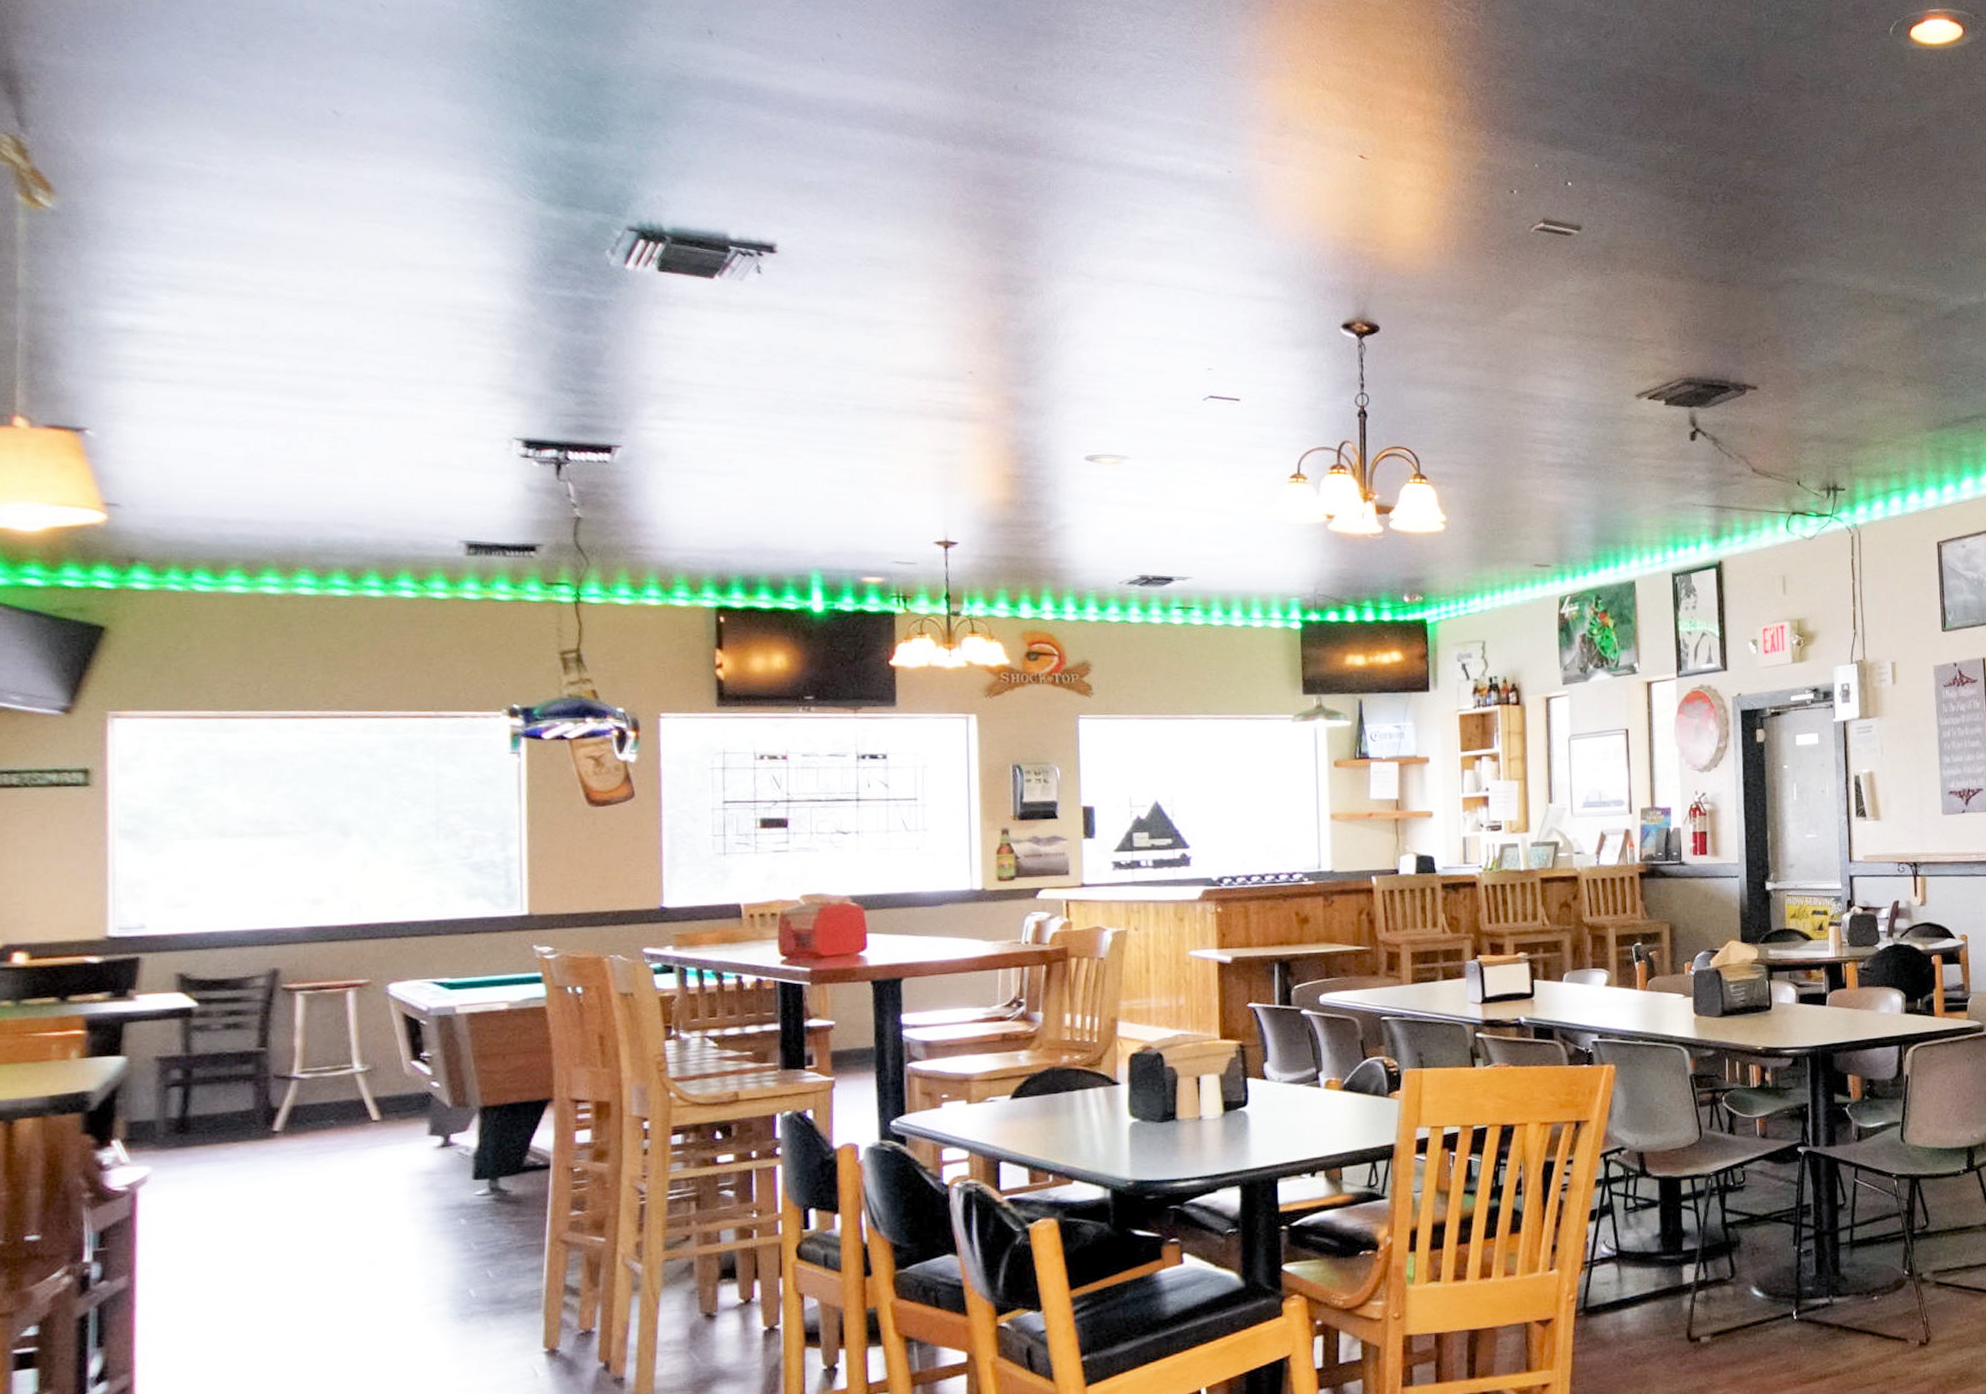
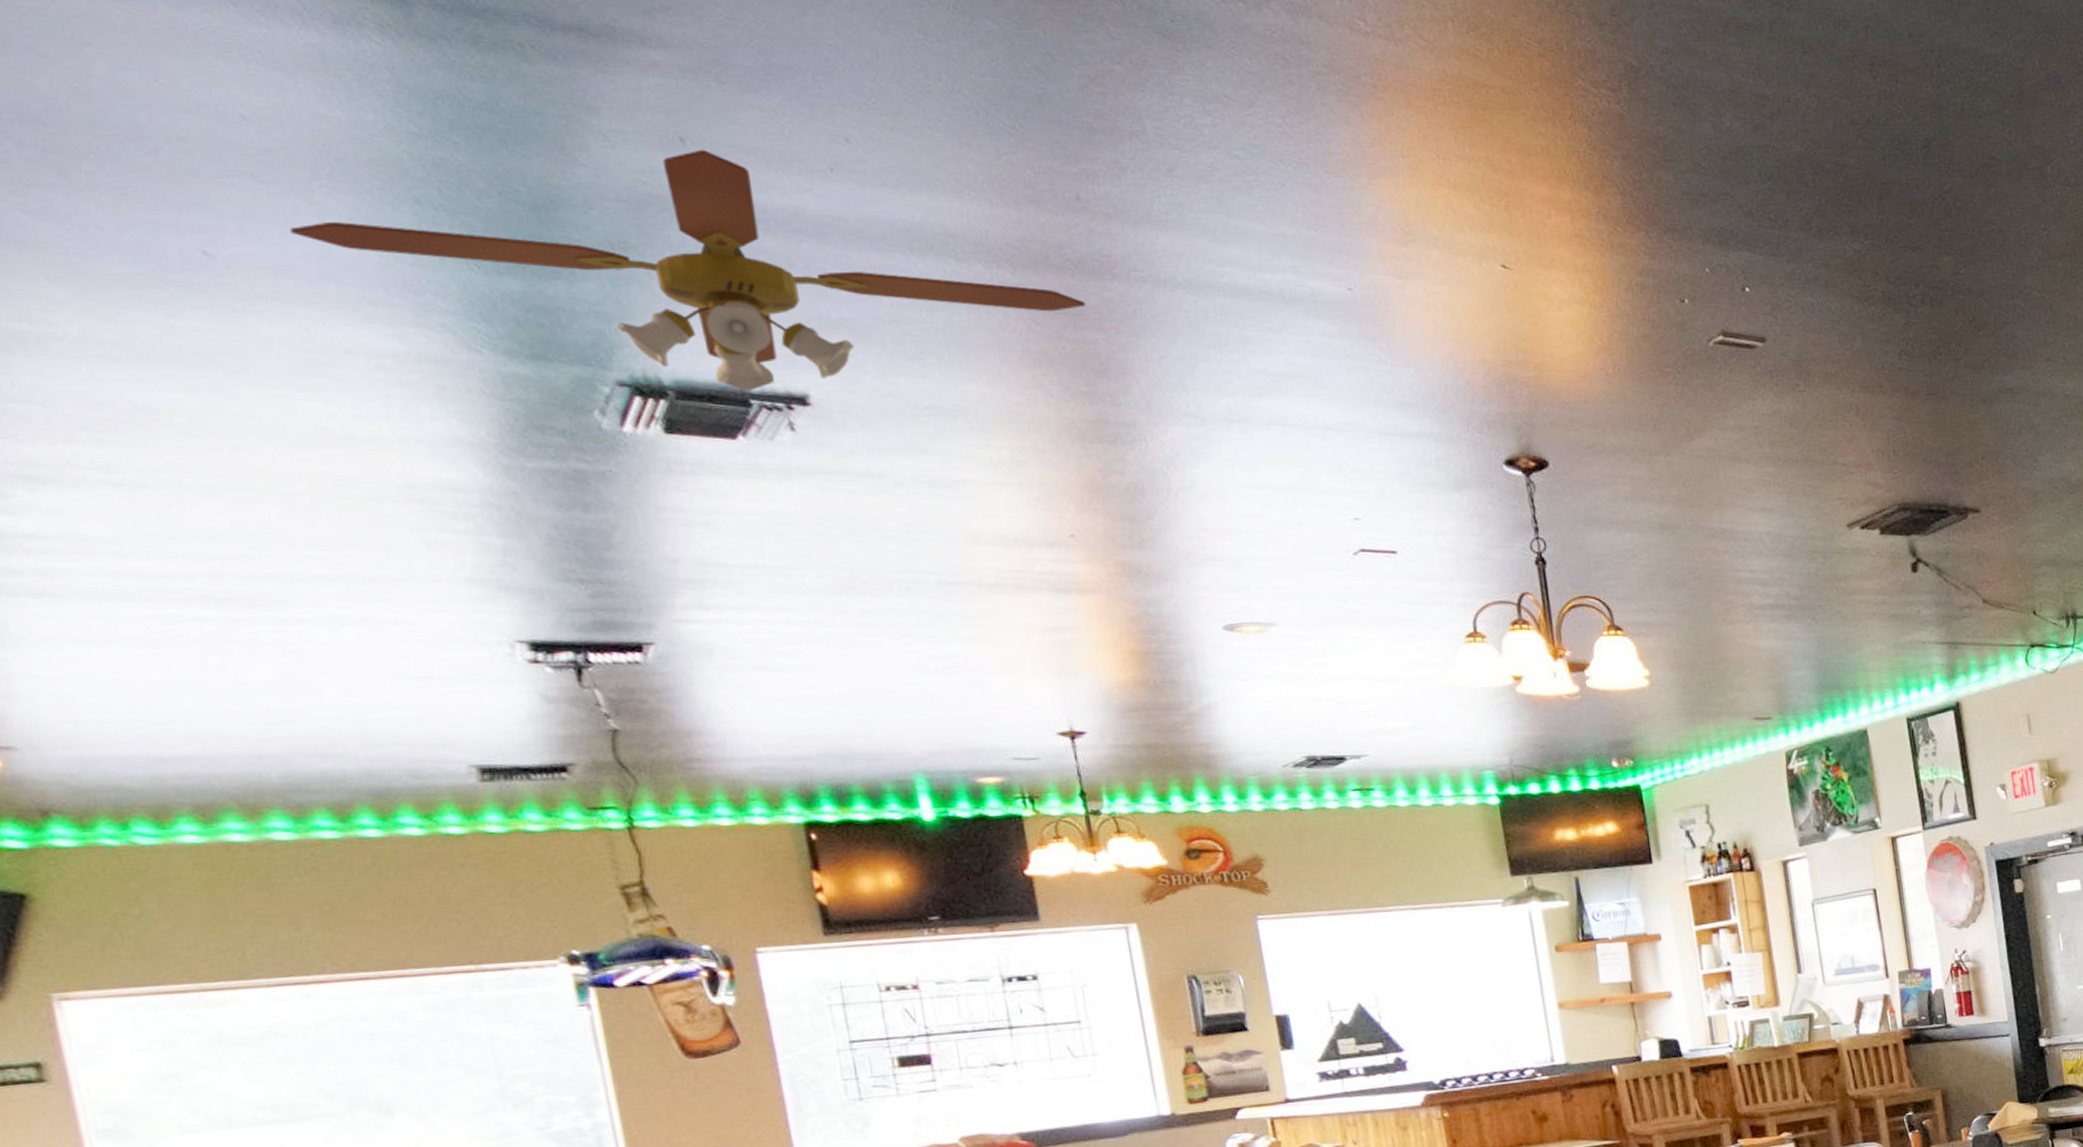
ceiling fan: none [400,40,1010,239] -> present [289,149,1087,391]

